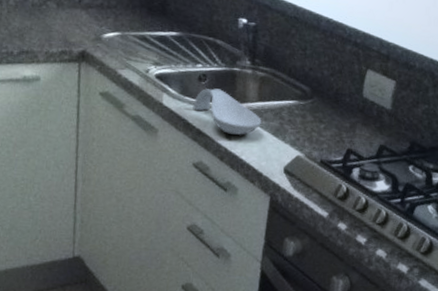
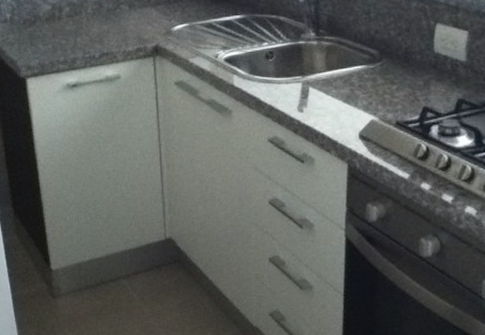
spoon rest: present [192,88,261,135] -> none [263,64,332,107]

